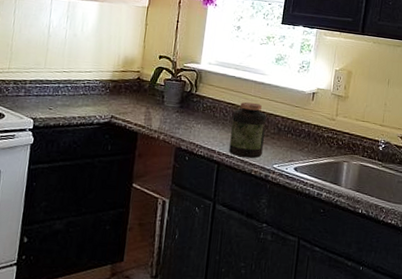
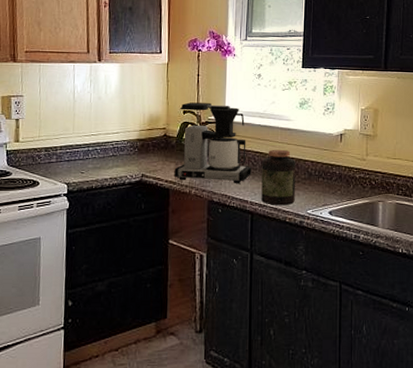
coffee maker: none [144,48,222,133] -> present [174,102,252,183]

